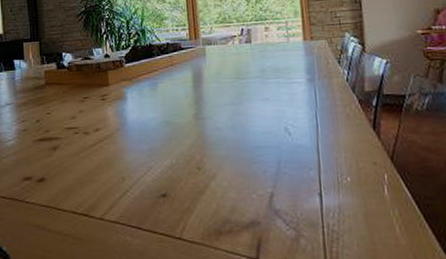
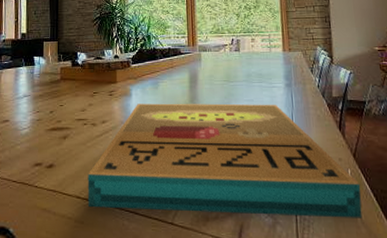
pizza box: none [83,102,402,229] -> present [87,103,363,218]

